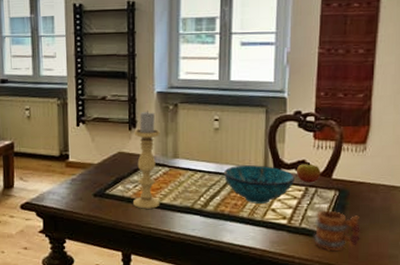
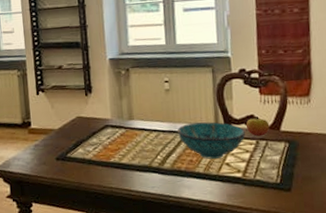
candle holder: present [133,111,160,209] -> none [90,77,120,170]
mug: present [314,210,362,251] -> none [269,161,314,201]

